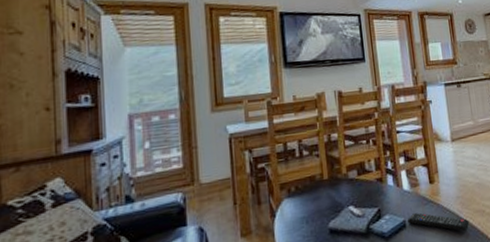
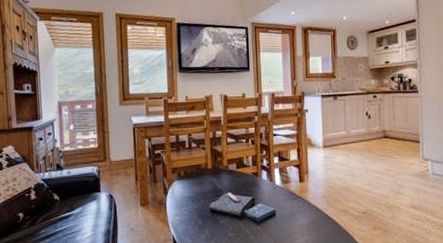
remote control: present [406,212,470,232] -> none [276,205,333,226]

